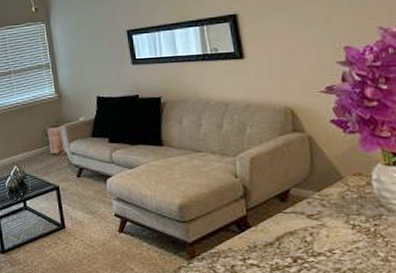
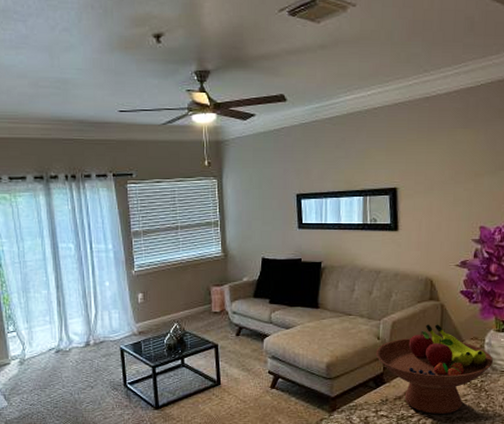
fruit bowl: none [234,159,388,265] -> present [375,324,494,415]

